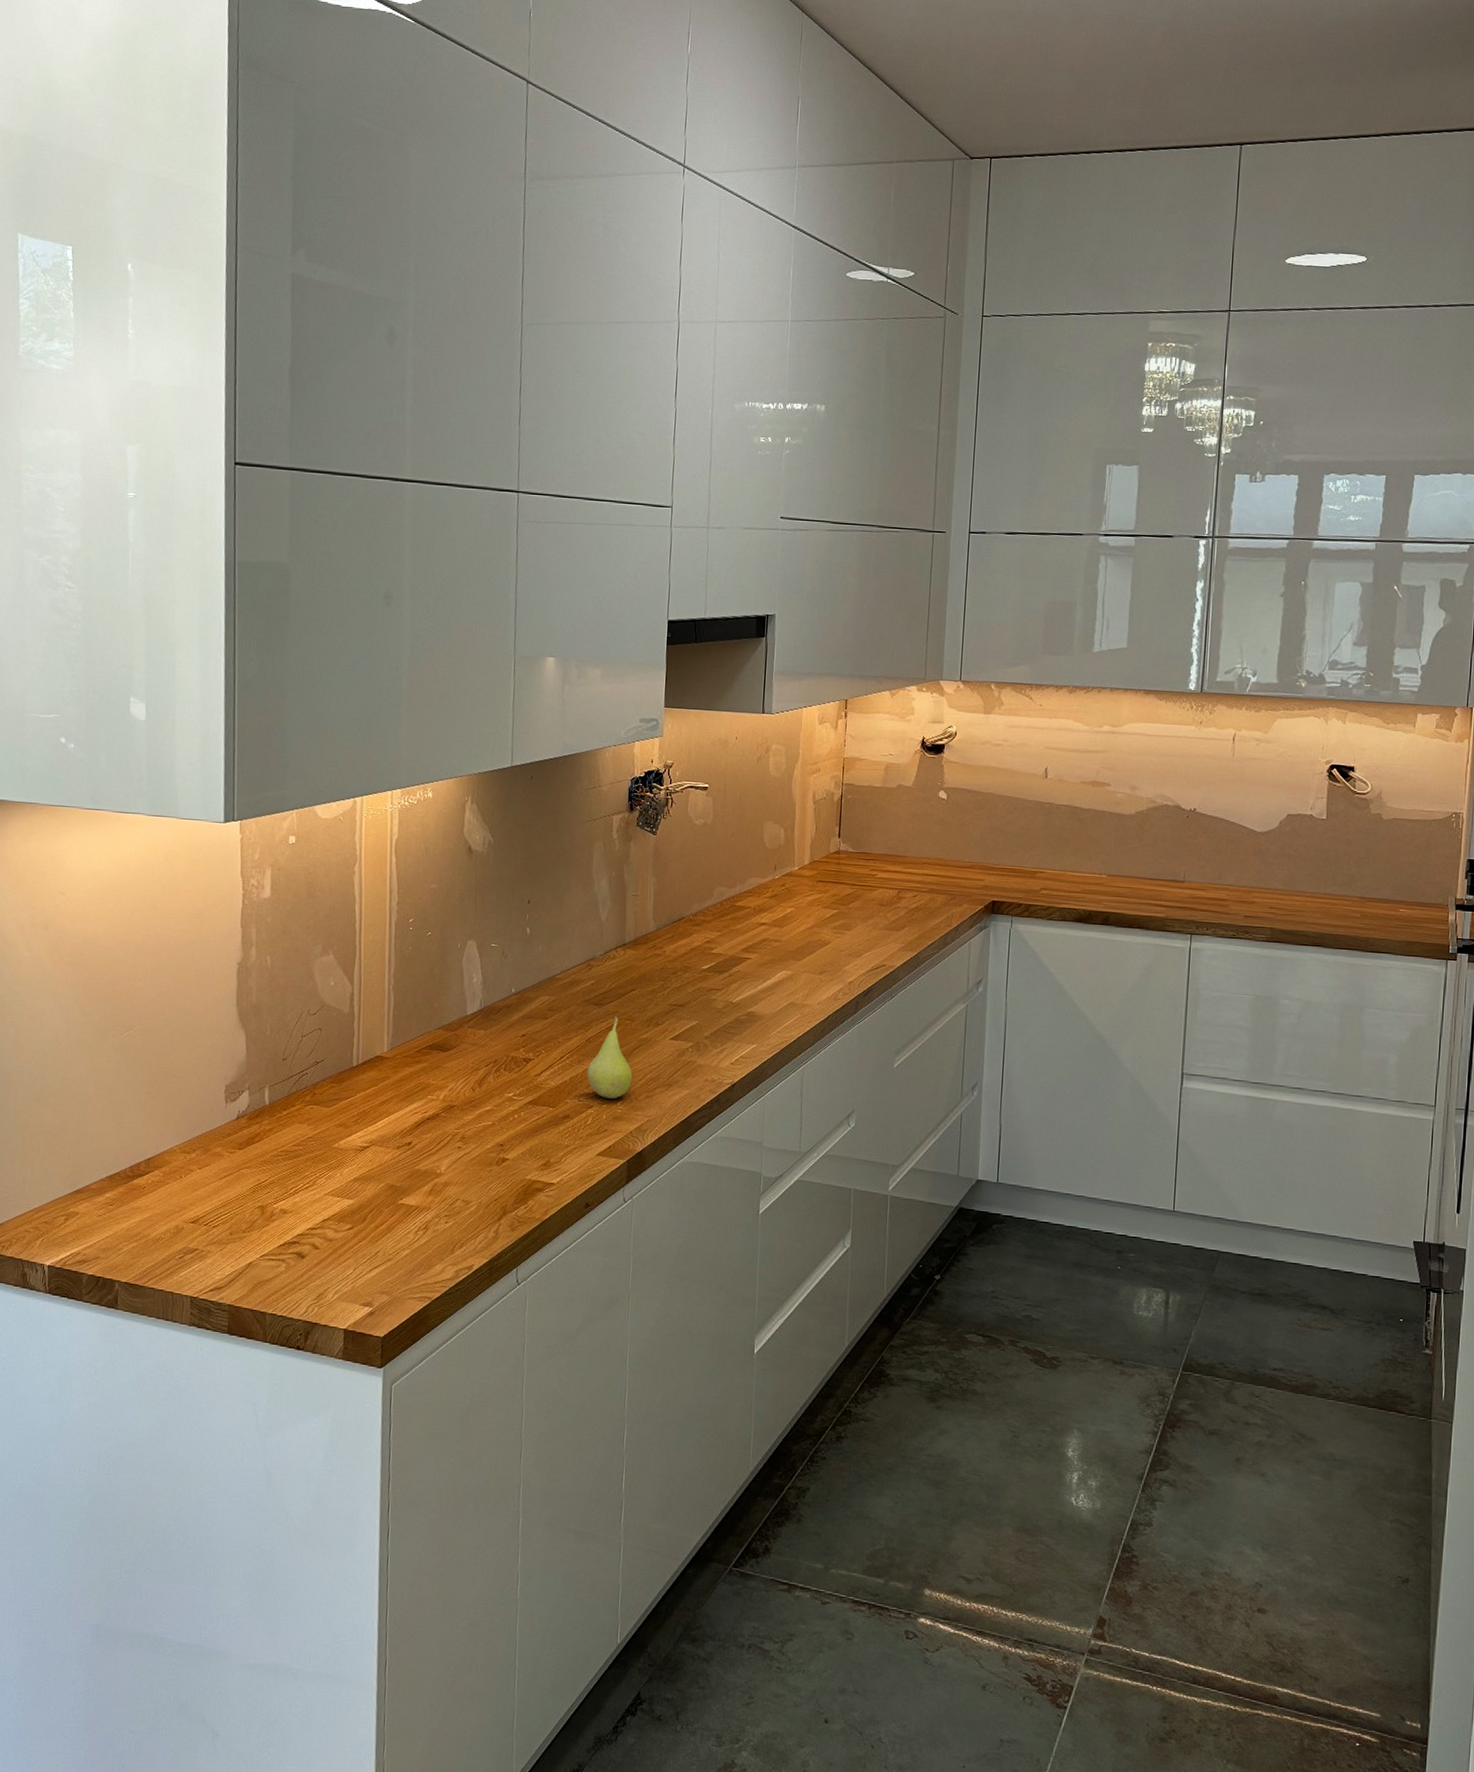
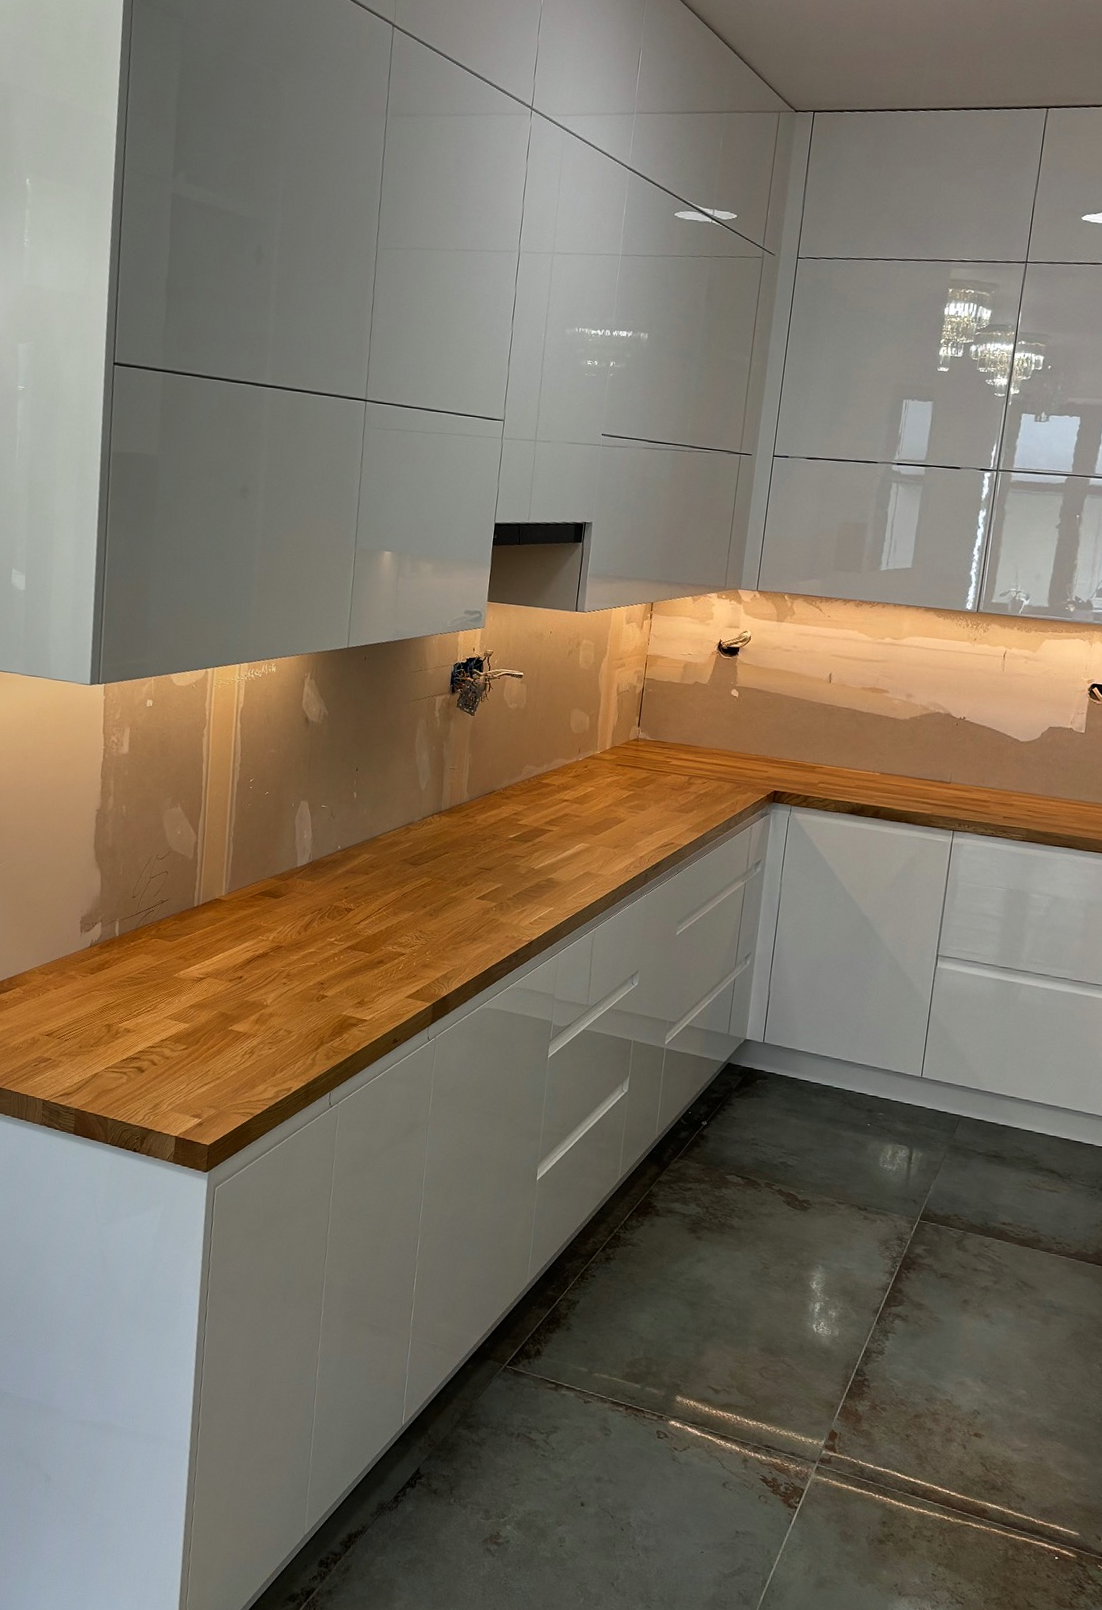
fruit: present [587,1016,633,1099] -> none [401,875,441,949]

